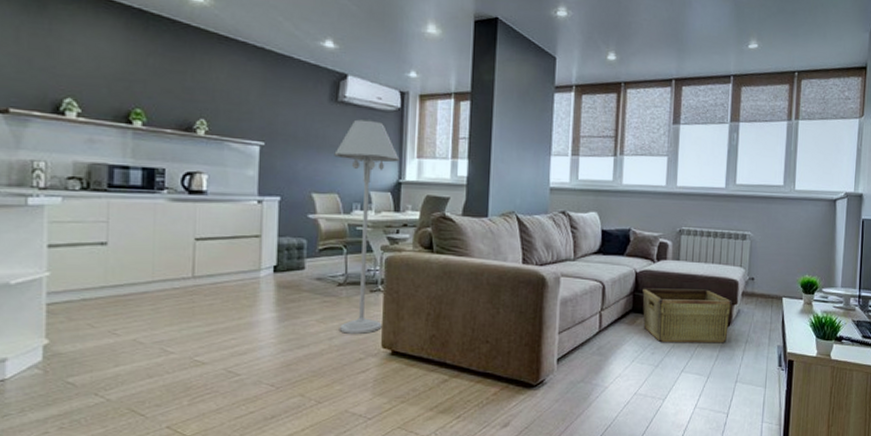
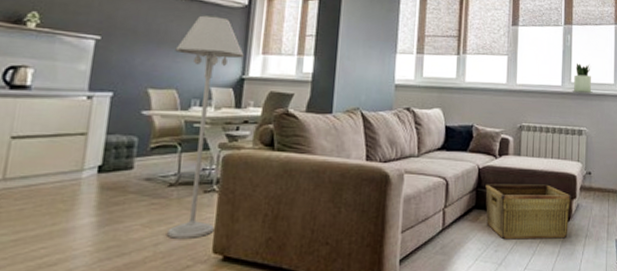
planter: none [736,164,760,196] -> present [572,63,593,94]

